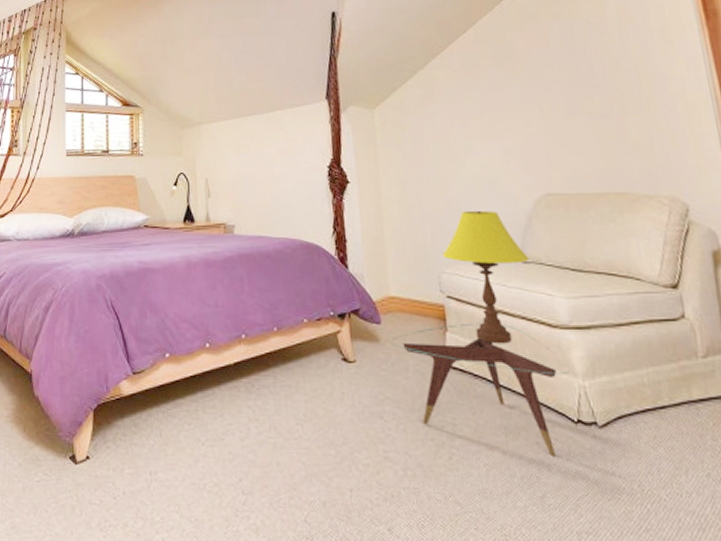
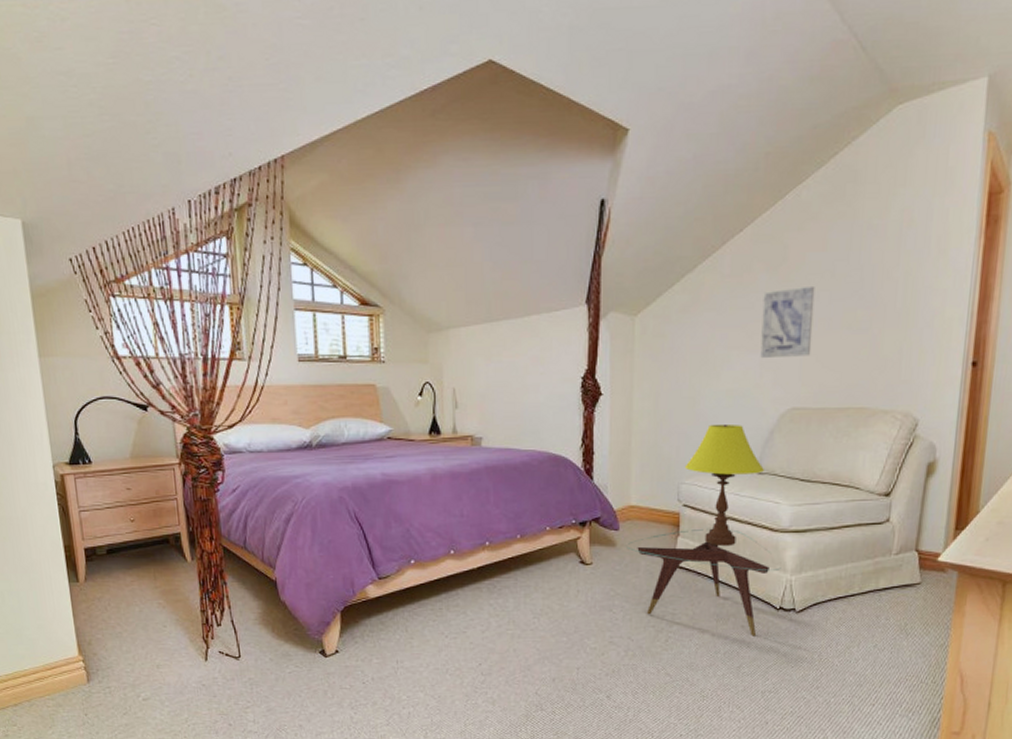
wall art: none [496,77,556,146] -> present [760,285,815,359]

